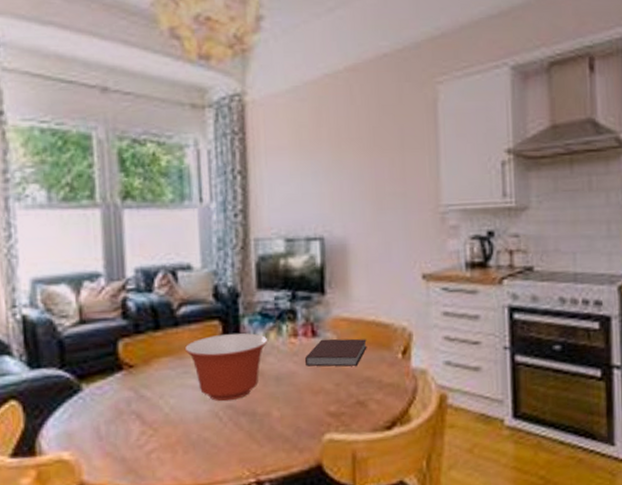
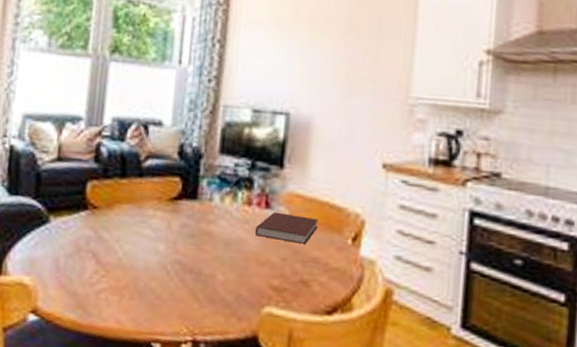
mixing bowl: present [184,333,268,402] -> none [145,191,223,257]

